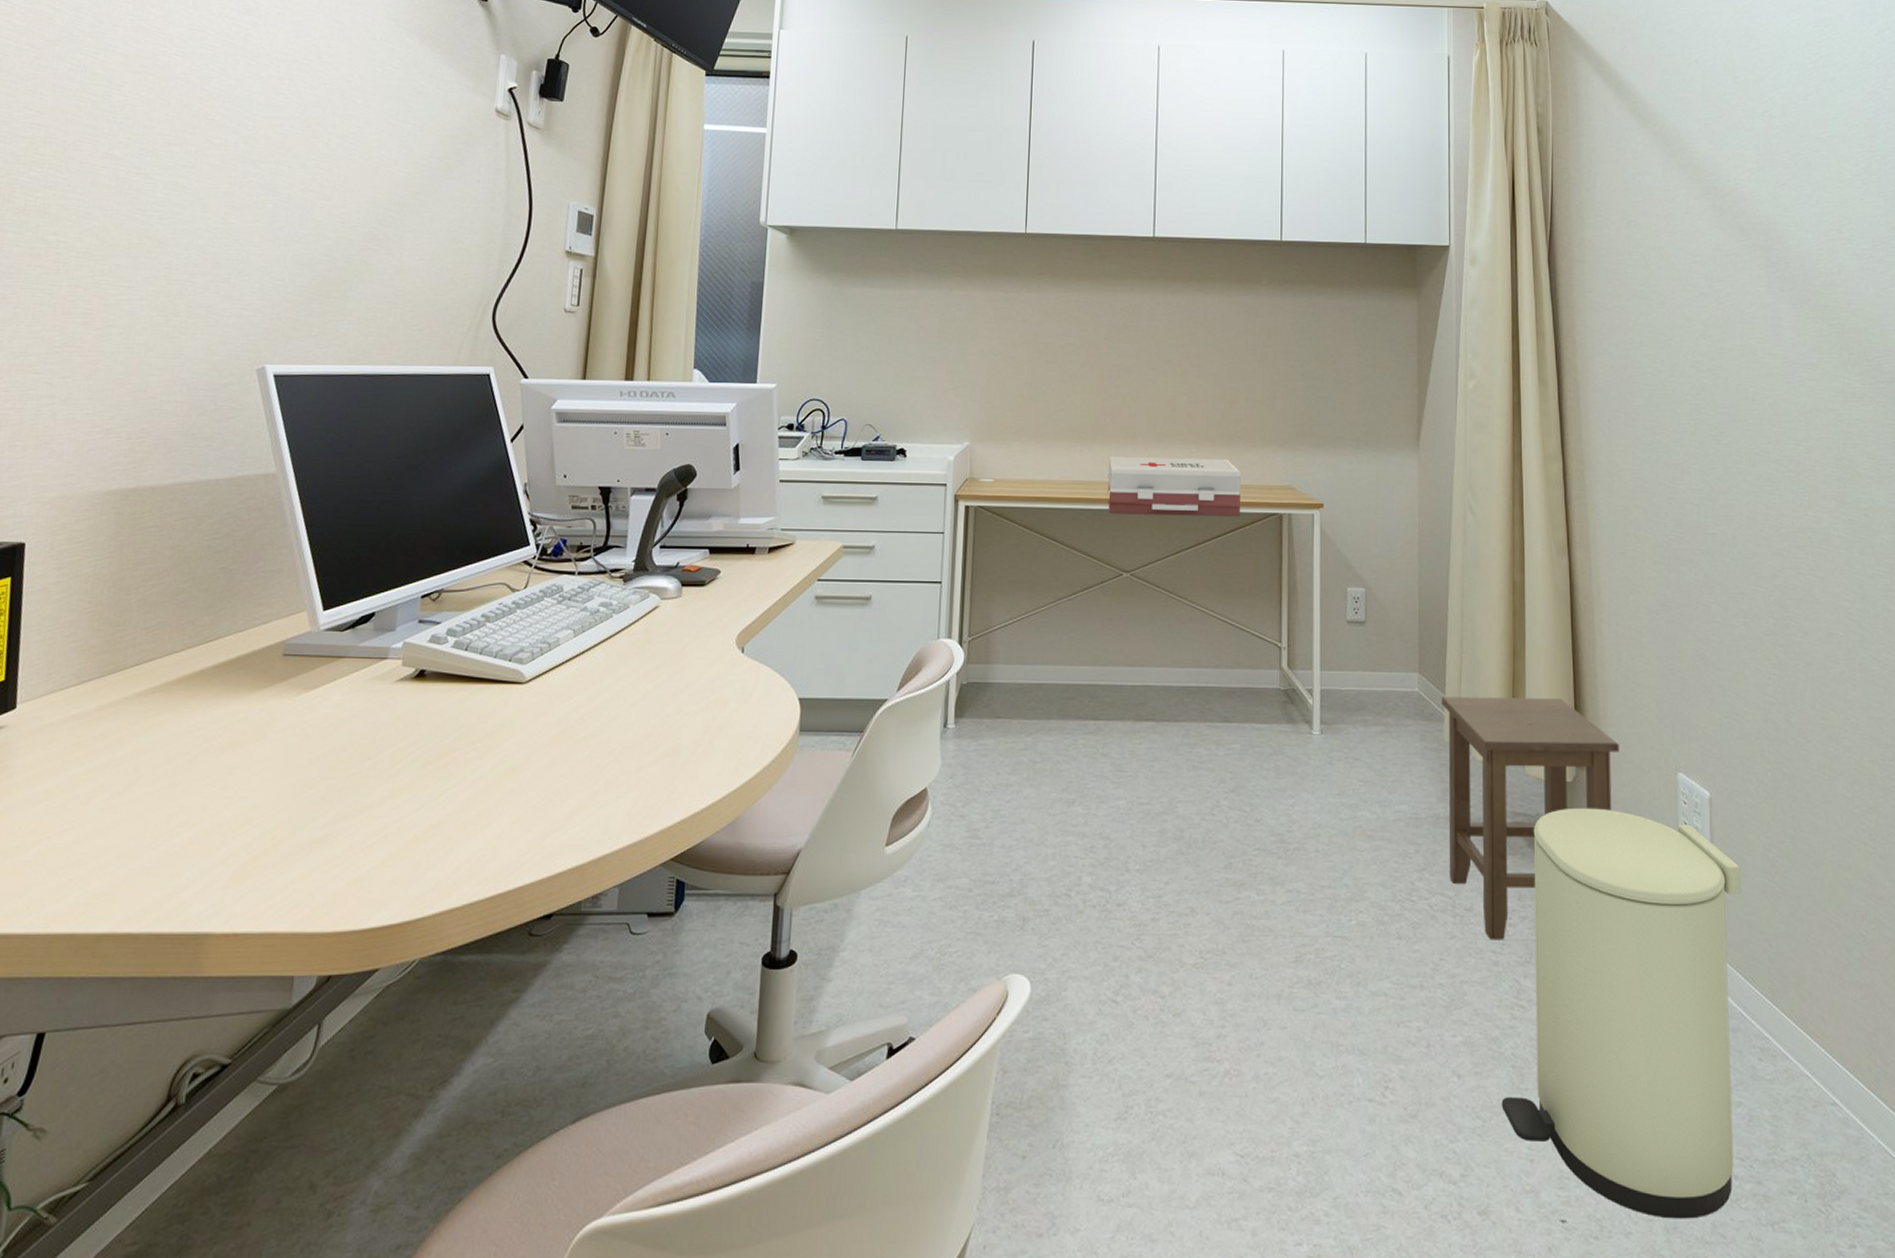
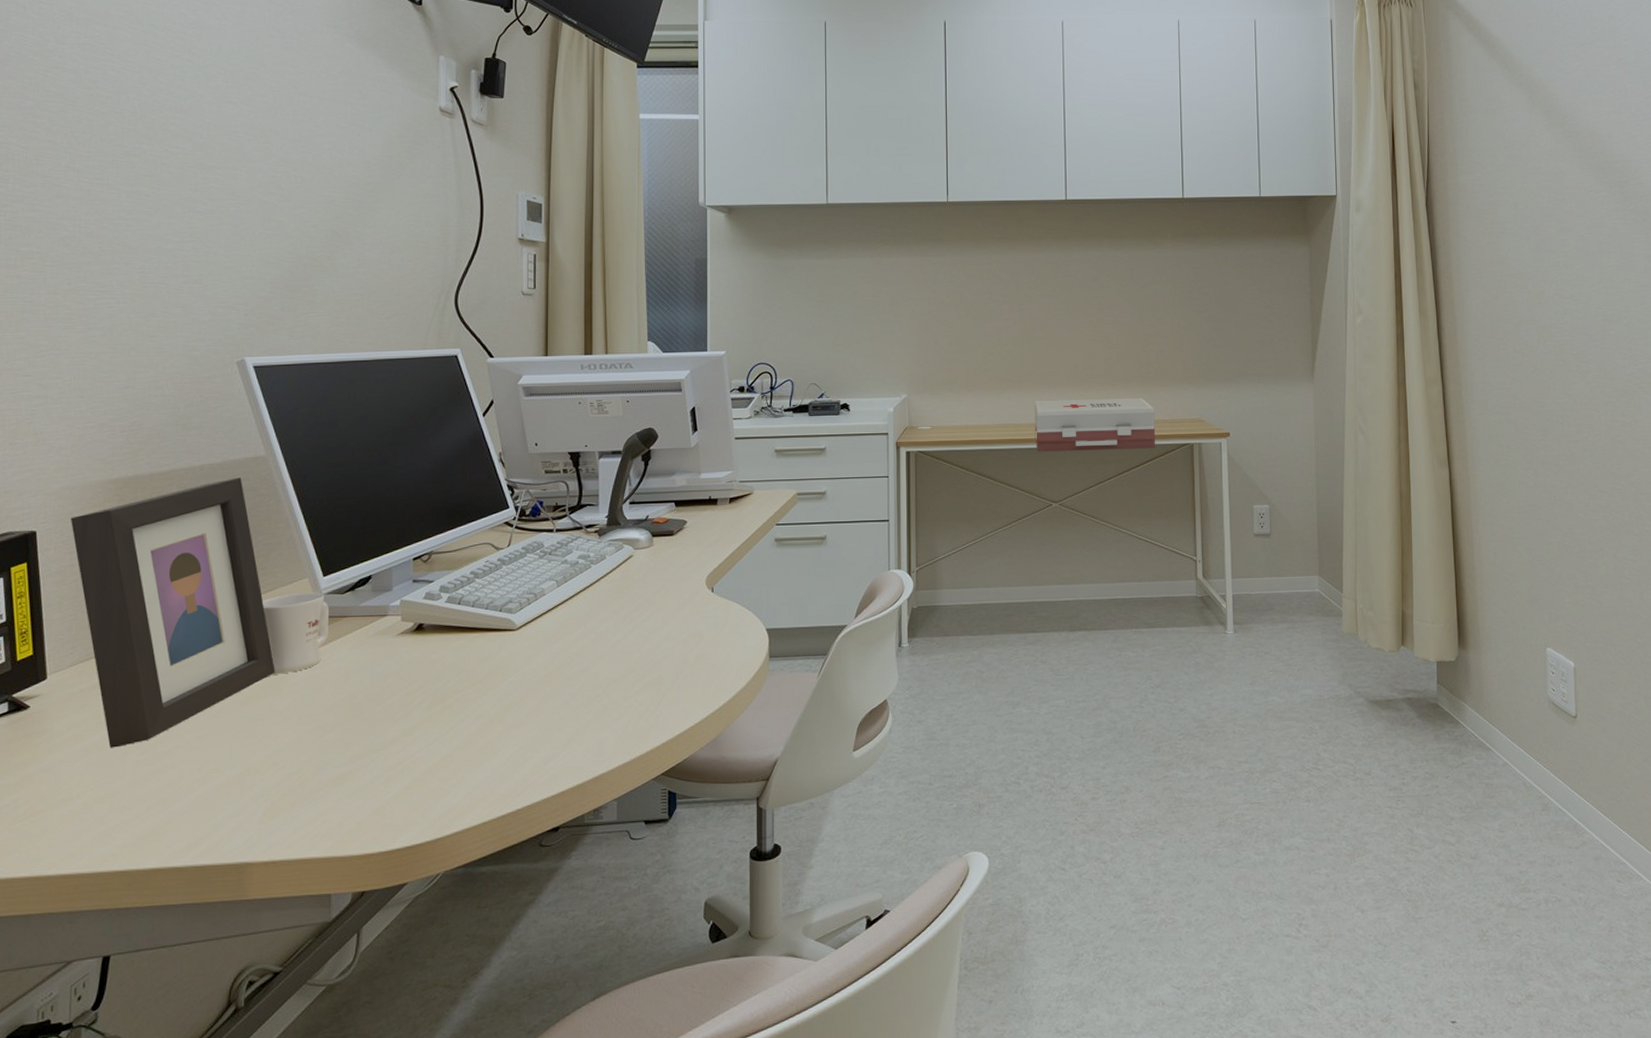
picture frame: none [62,495,261,791] -> present [70,477,275,748]
mug: none [255,627,326,718] -> present [262,591,330,675]
stool: present [1441,696,1619,939] -> none [1339,591,1496,797]
pedal bin: present [1501,807,1741,1219] -> none [1399,681,1602,1014]

